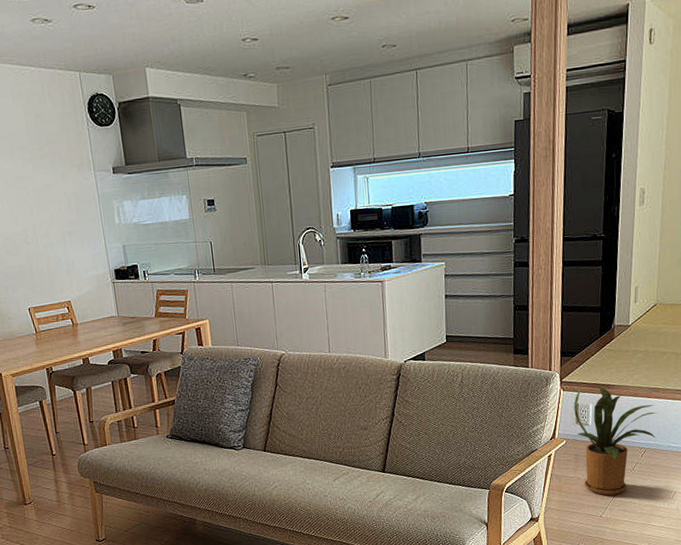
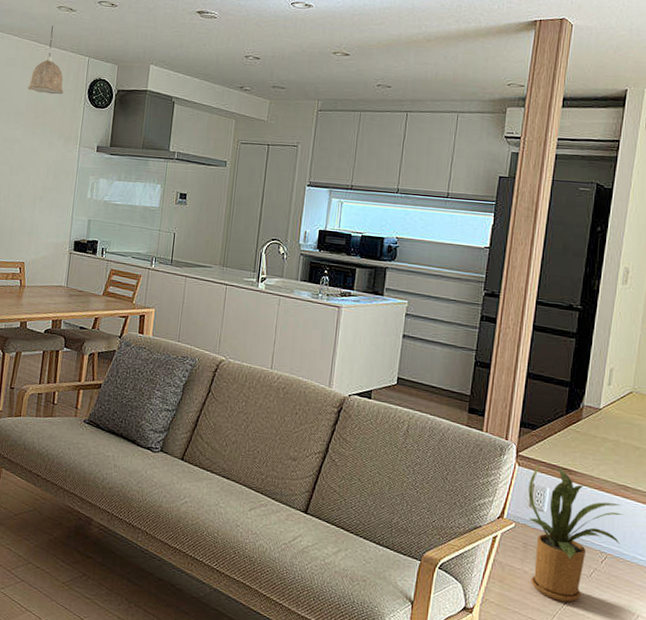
pendant lamp: none [23,42,63,121] -> present [27,25,64,95]

